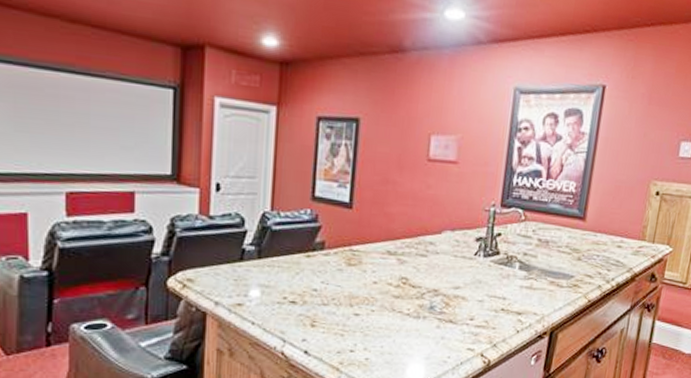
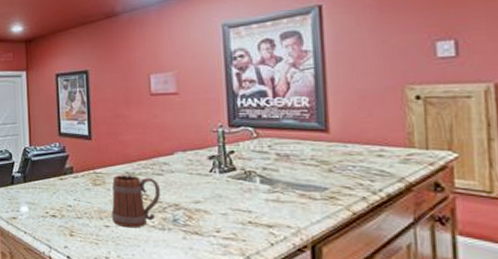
beer mug: none [363,253,422,316] -> present [111,174,161,228]

